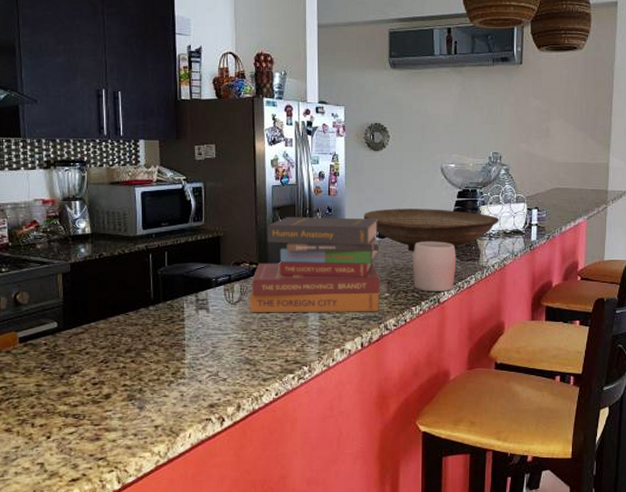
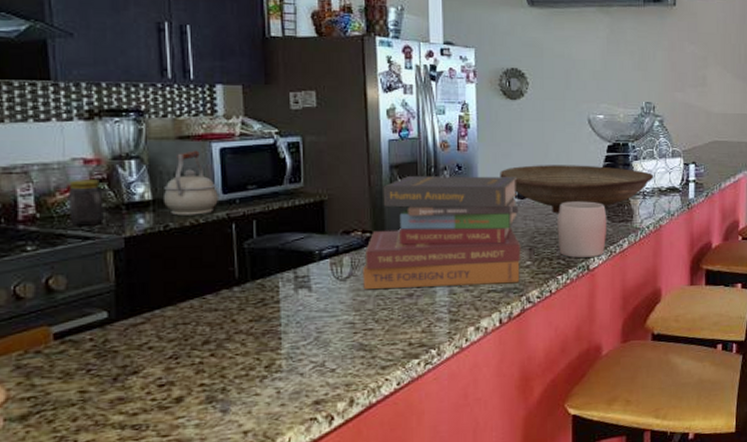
jar: none [32,216,56,253] -> present [69,180,104,226]
kettle: none [99,193,139,247] -> present [164,150,218,216]

